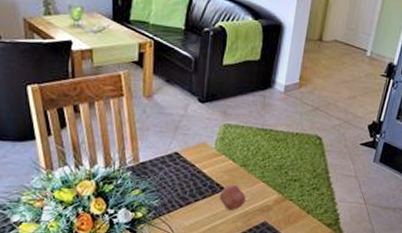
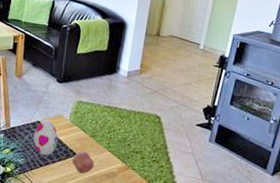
decorative egg: none [169,149,201,194] -> present [33,119,58,156]

